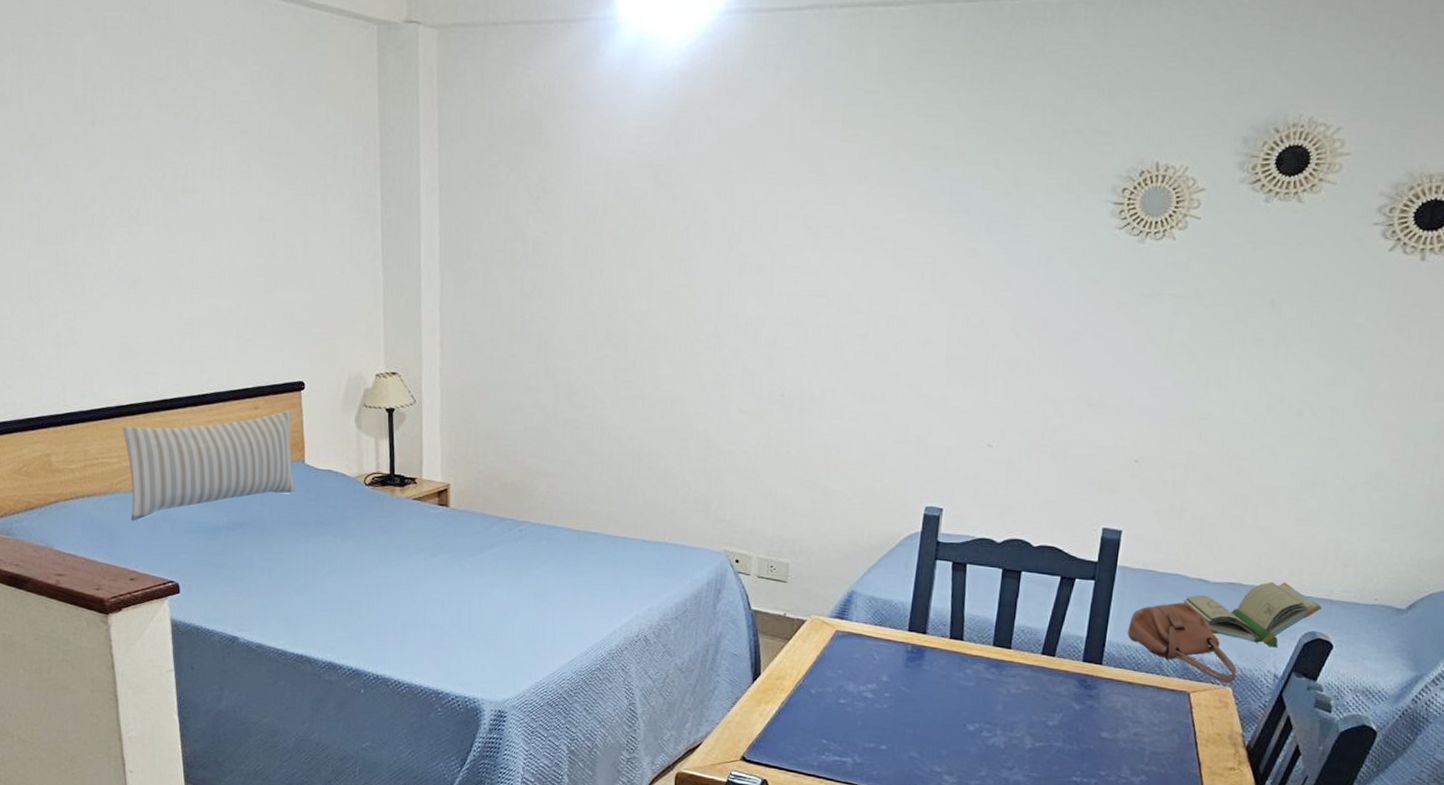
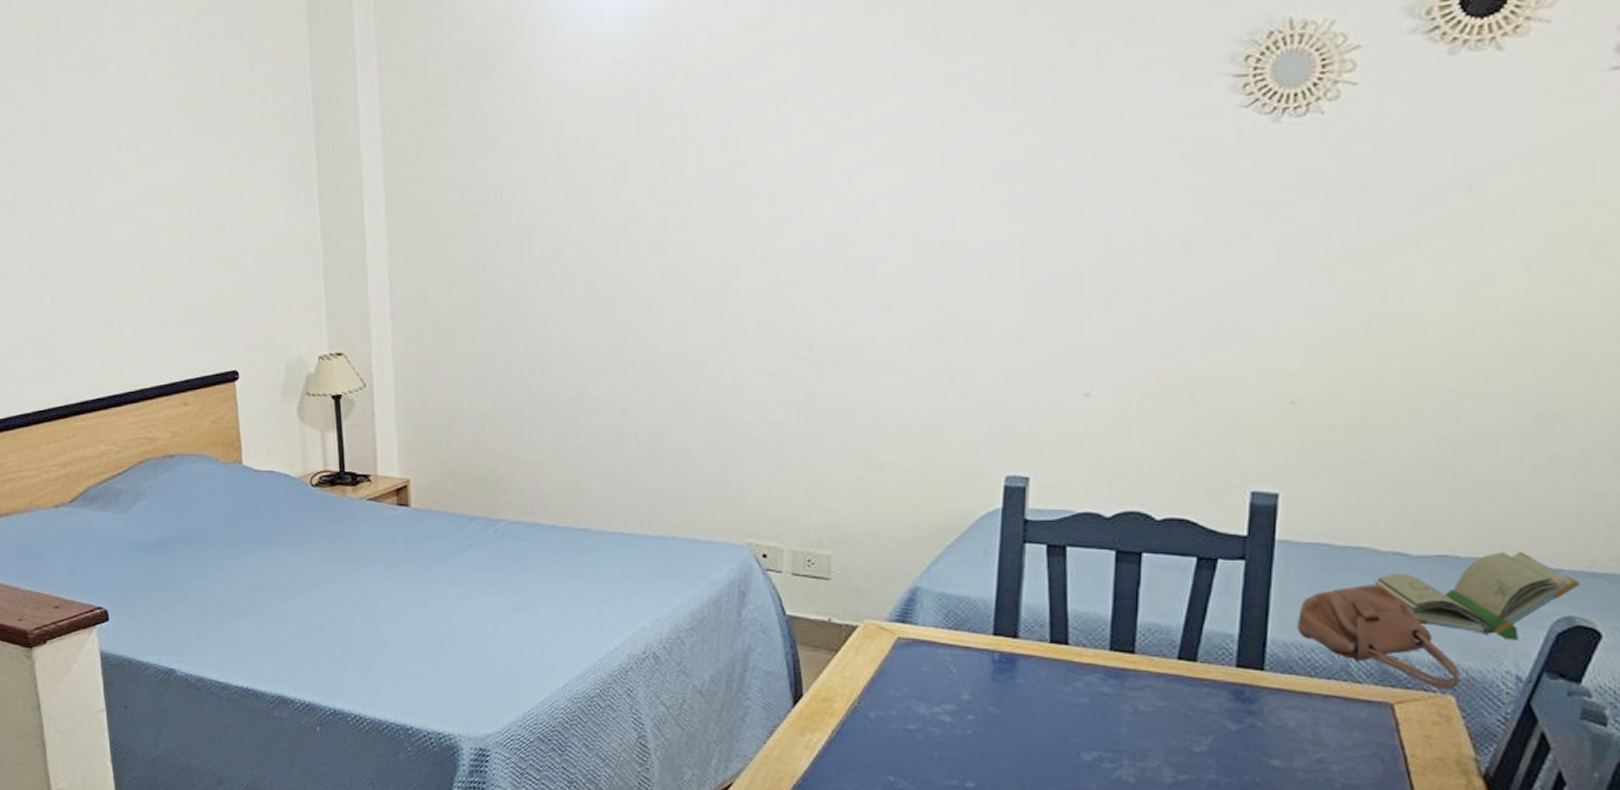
pillow: present [122,409,296,521] -> none [40,403,234,541]

